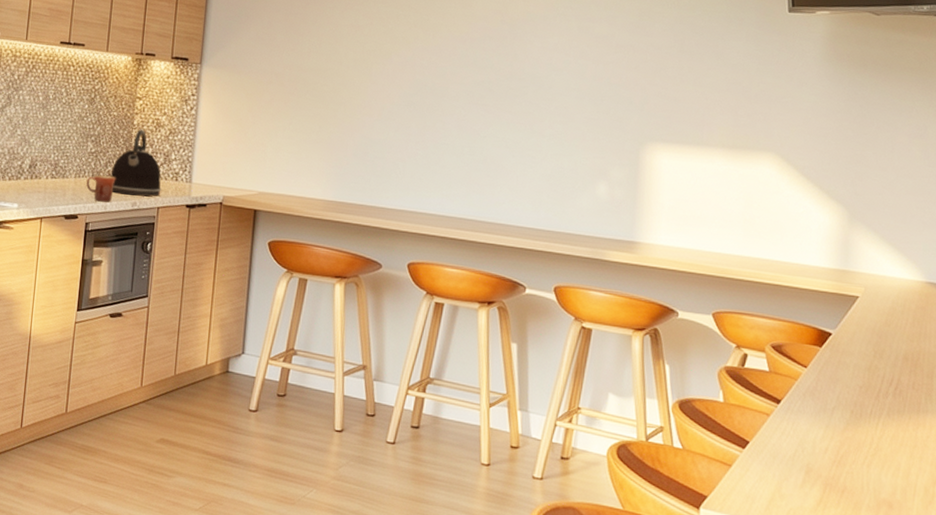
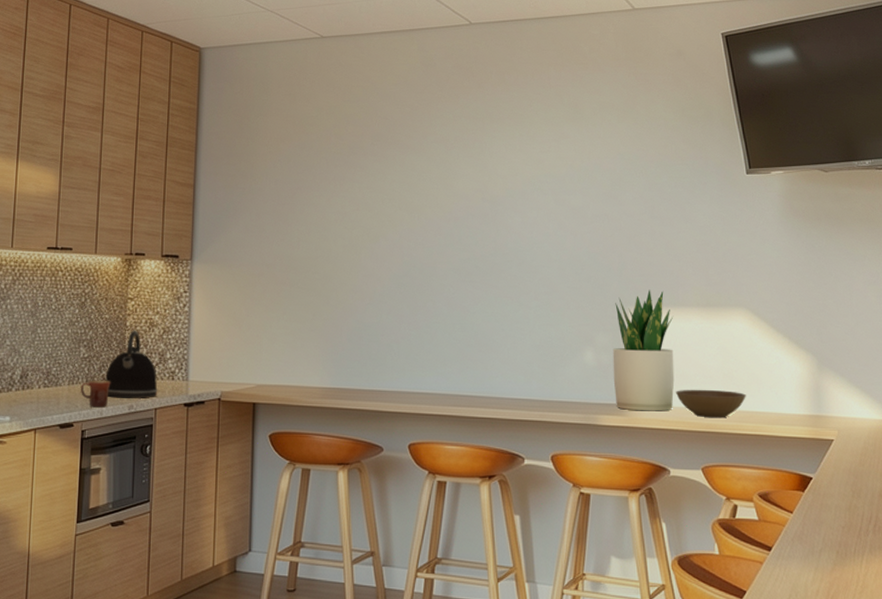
planter: none [625,126,696,252] -> present [612,289,675,411]
bowl: none [690,232,767,264] -> present [675,389,746,417]

